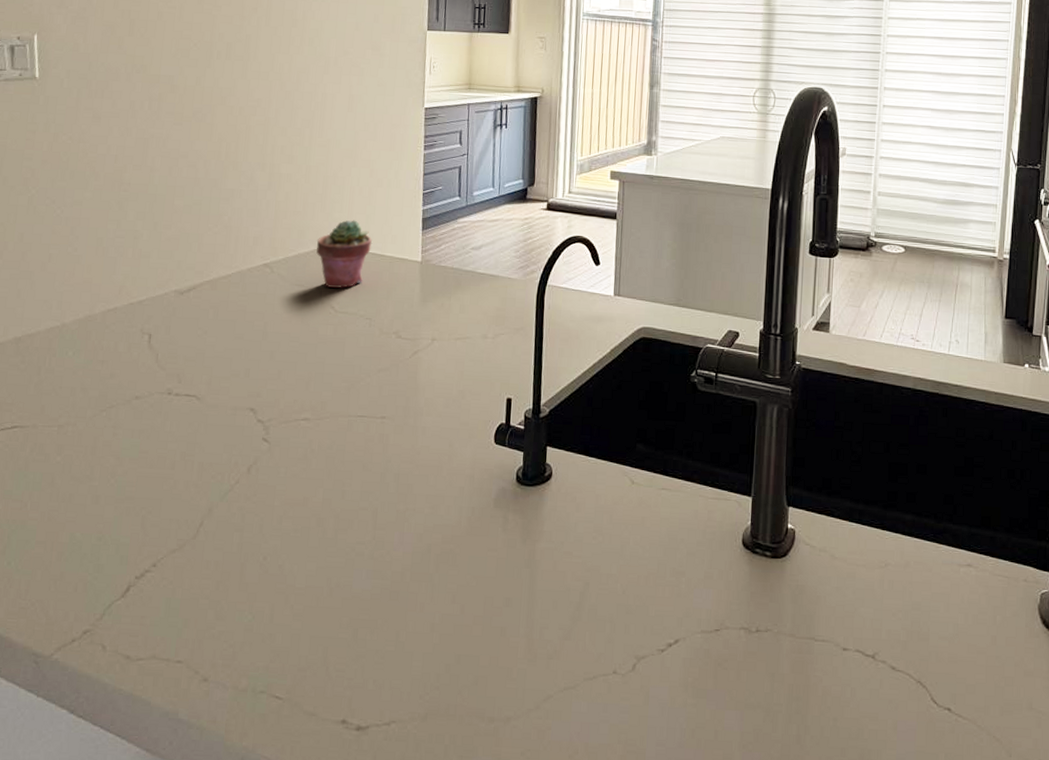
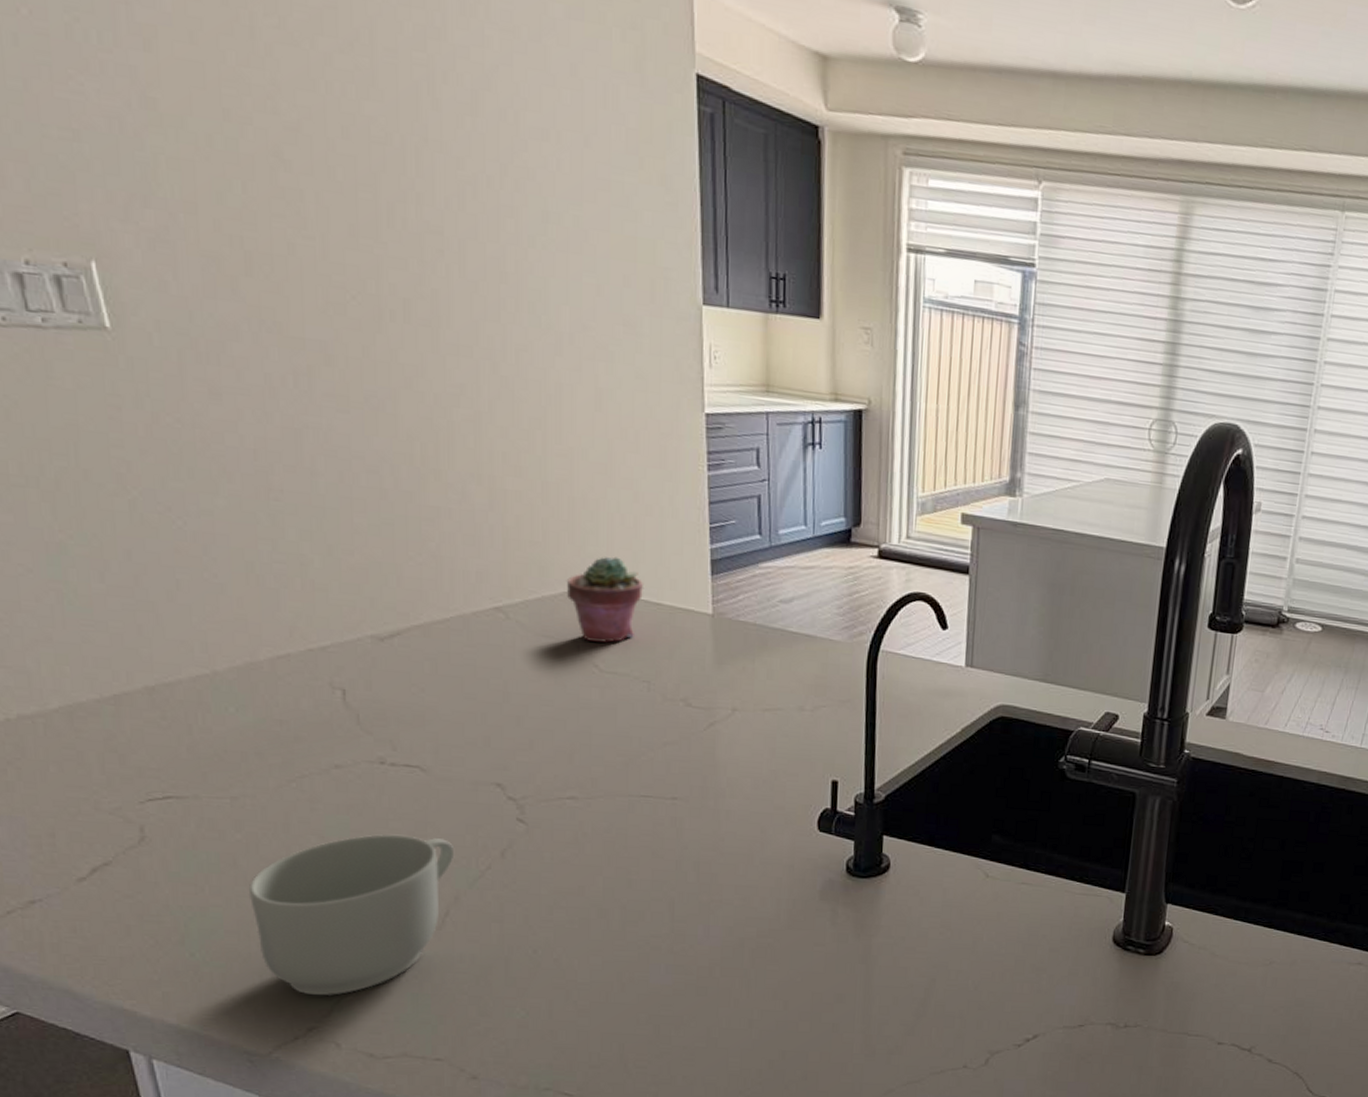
mug: none [58,454,214,601] -> present [249,833,455,996]

